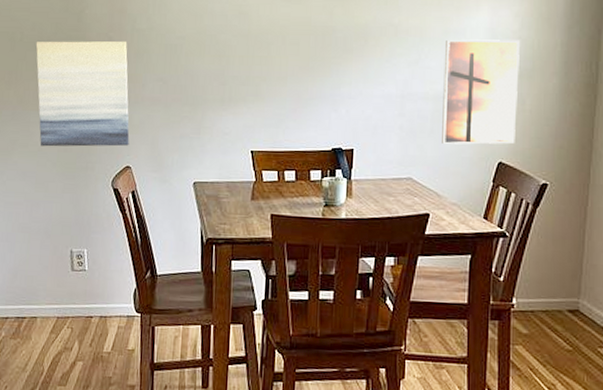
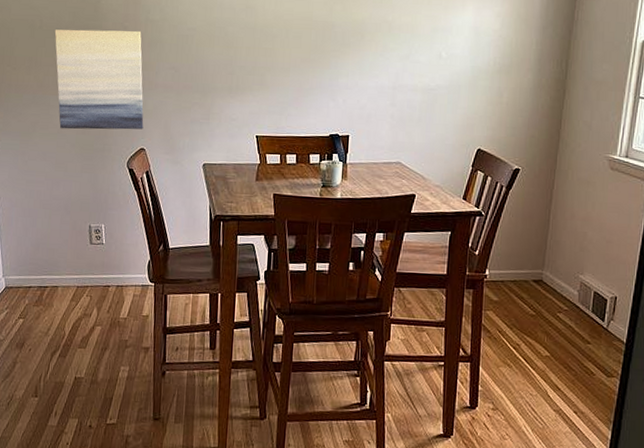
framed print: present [442,39,520,145] -> none [428,37,500,133]

